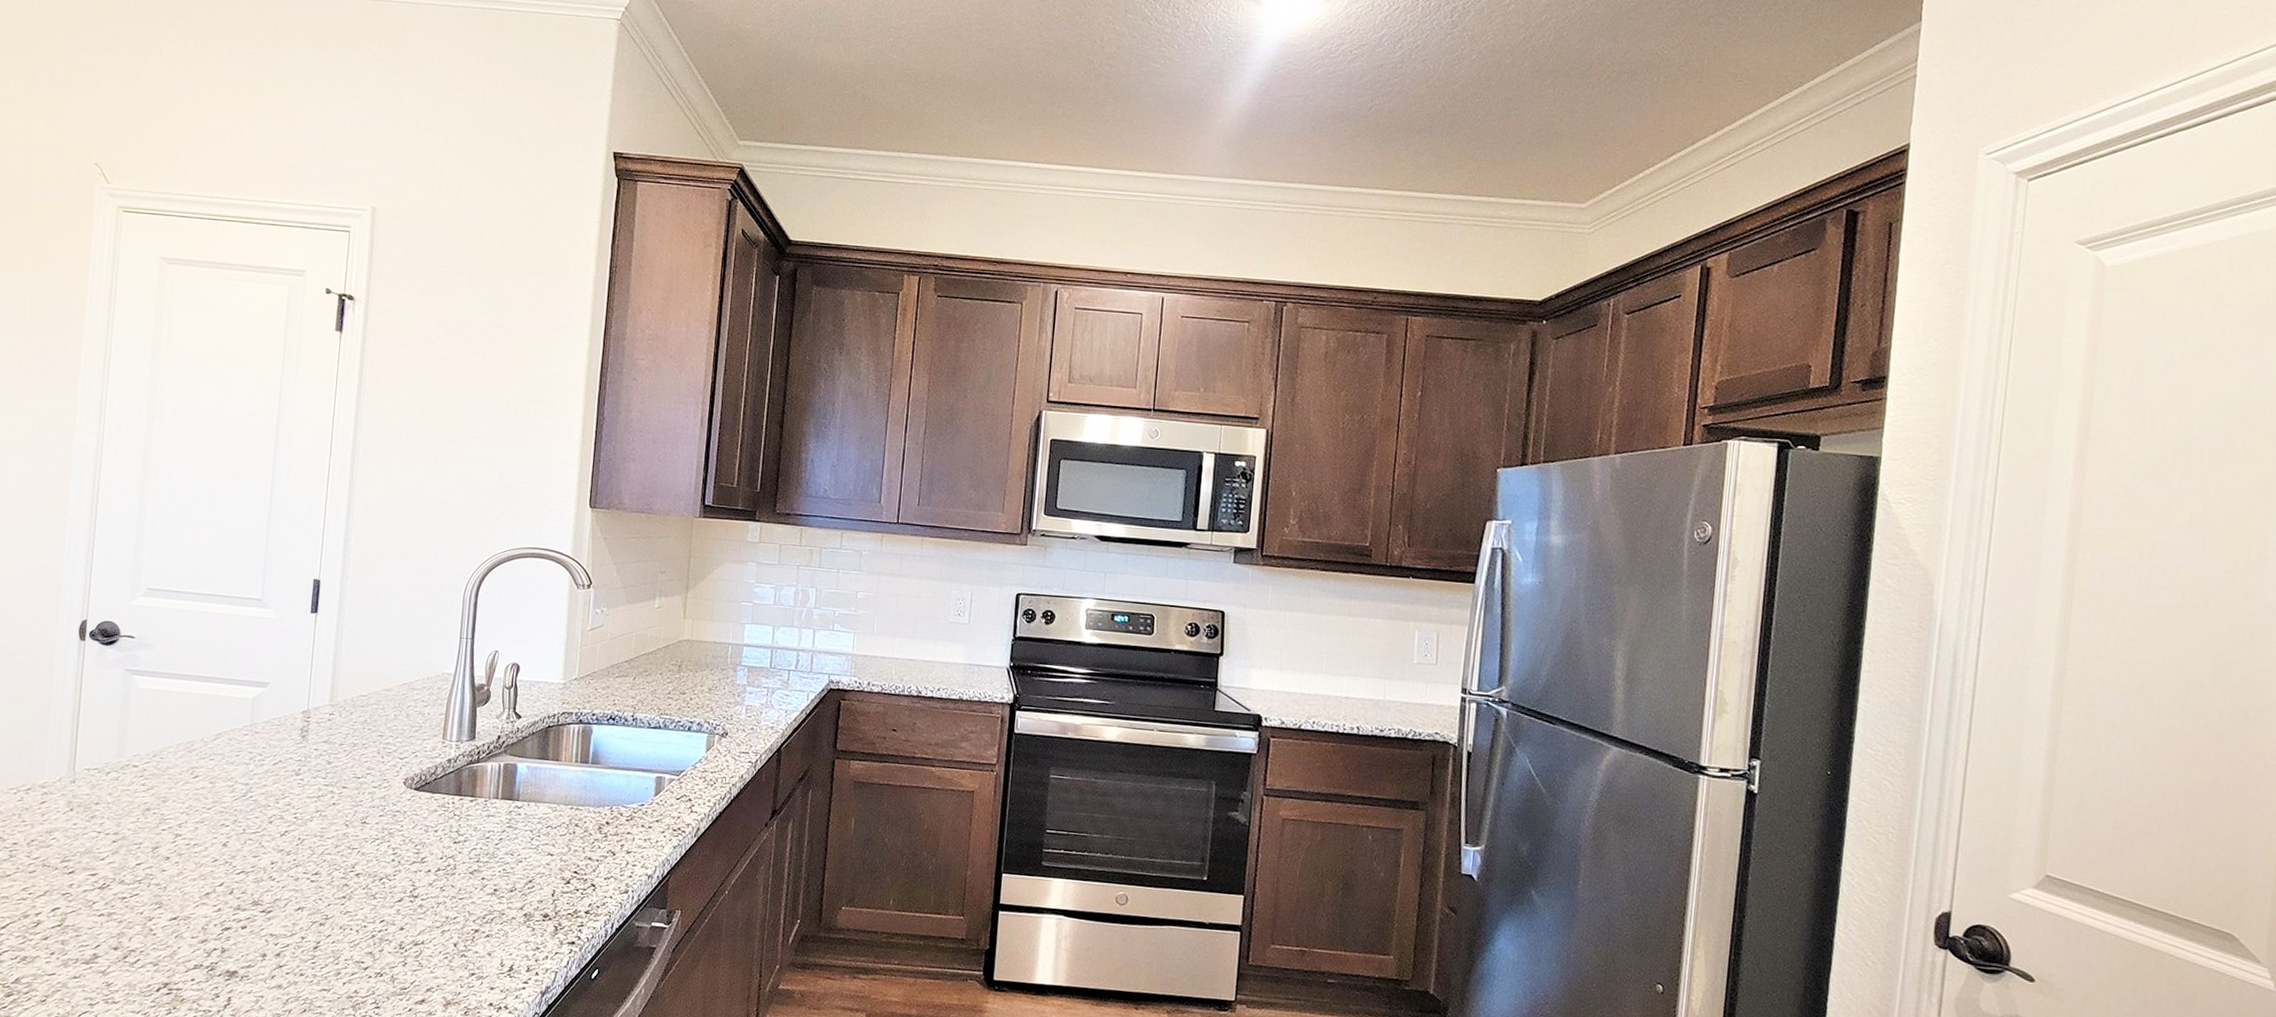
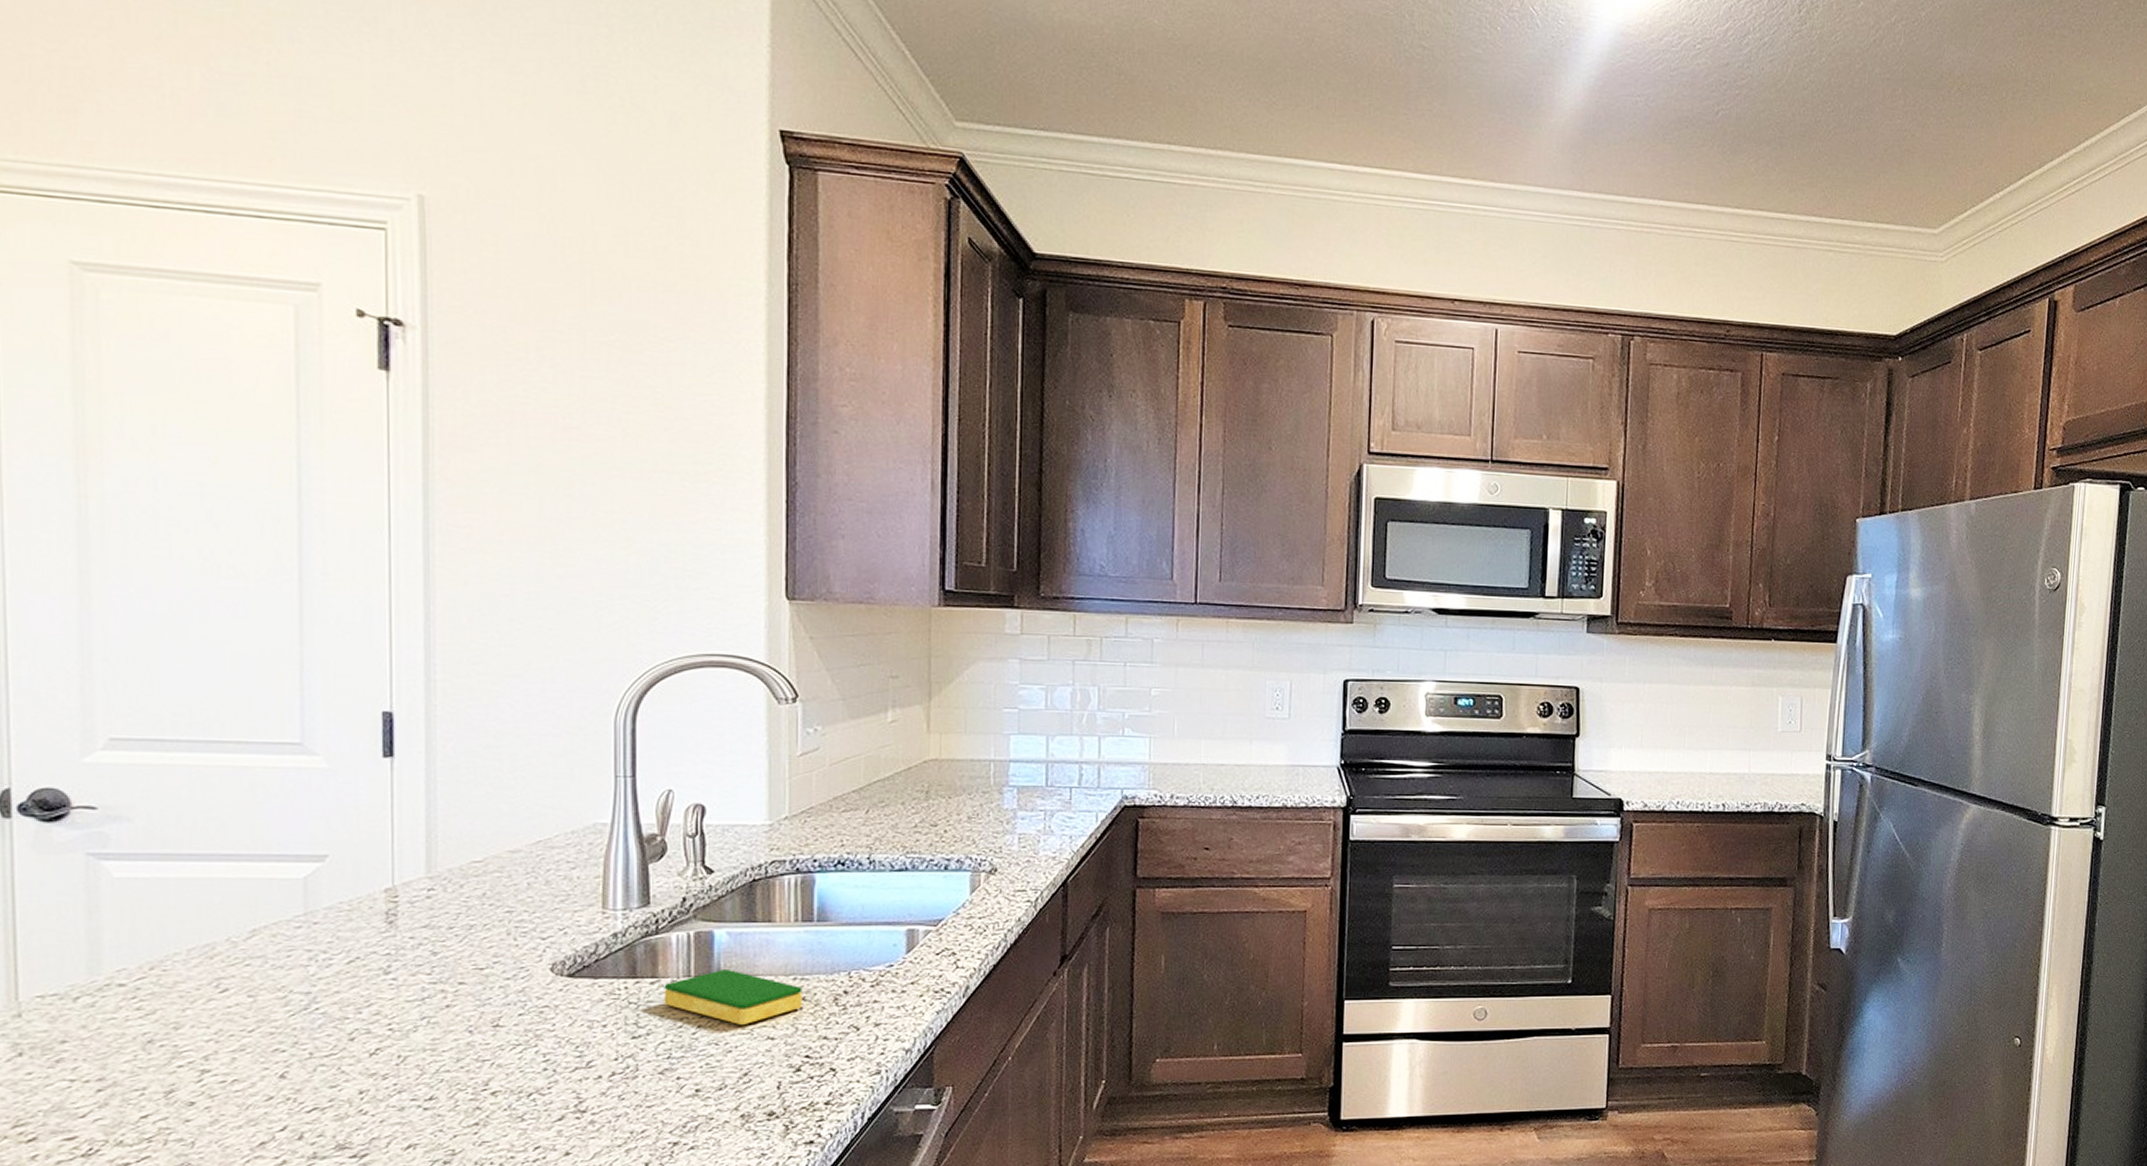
dish sponge: none [478,795,577,842] -> present [664,970,802,1026]

